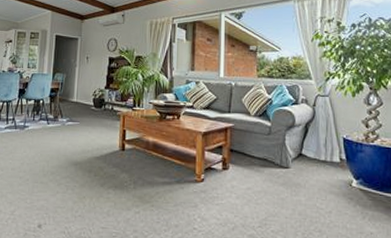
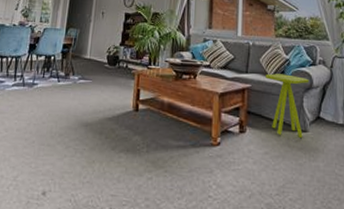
side table: none [248,113,292,174] -> present [265,73,309,138]

